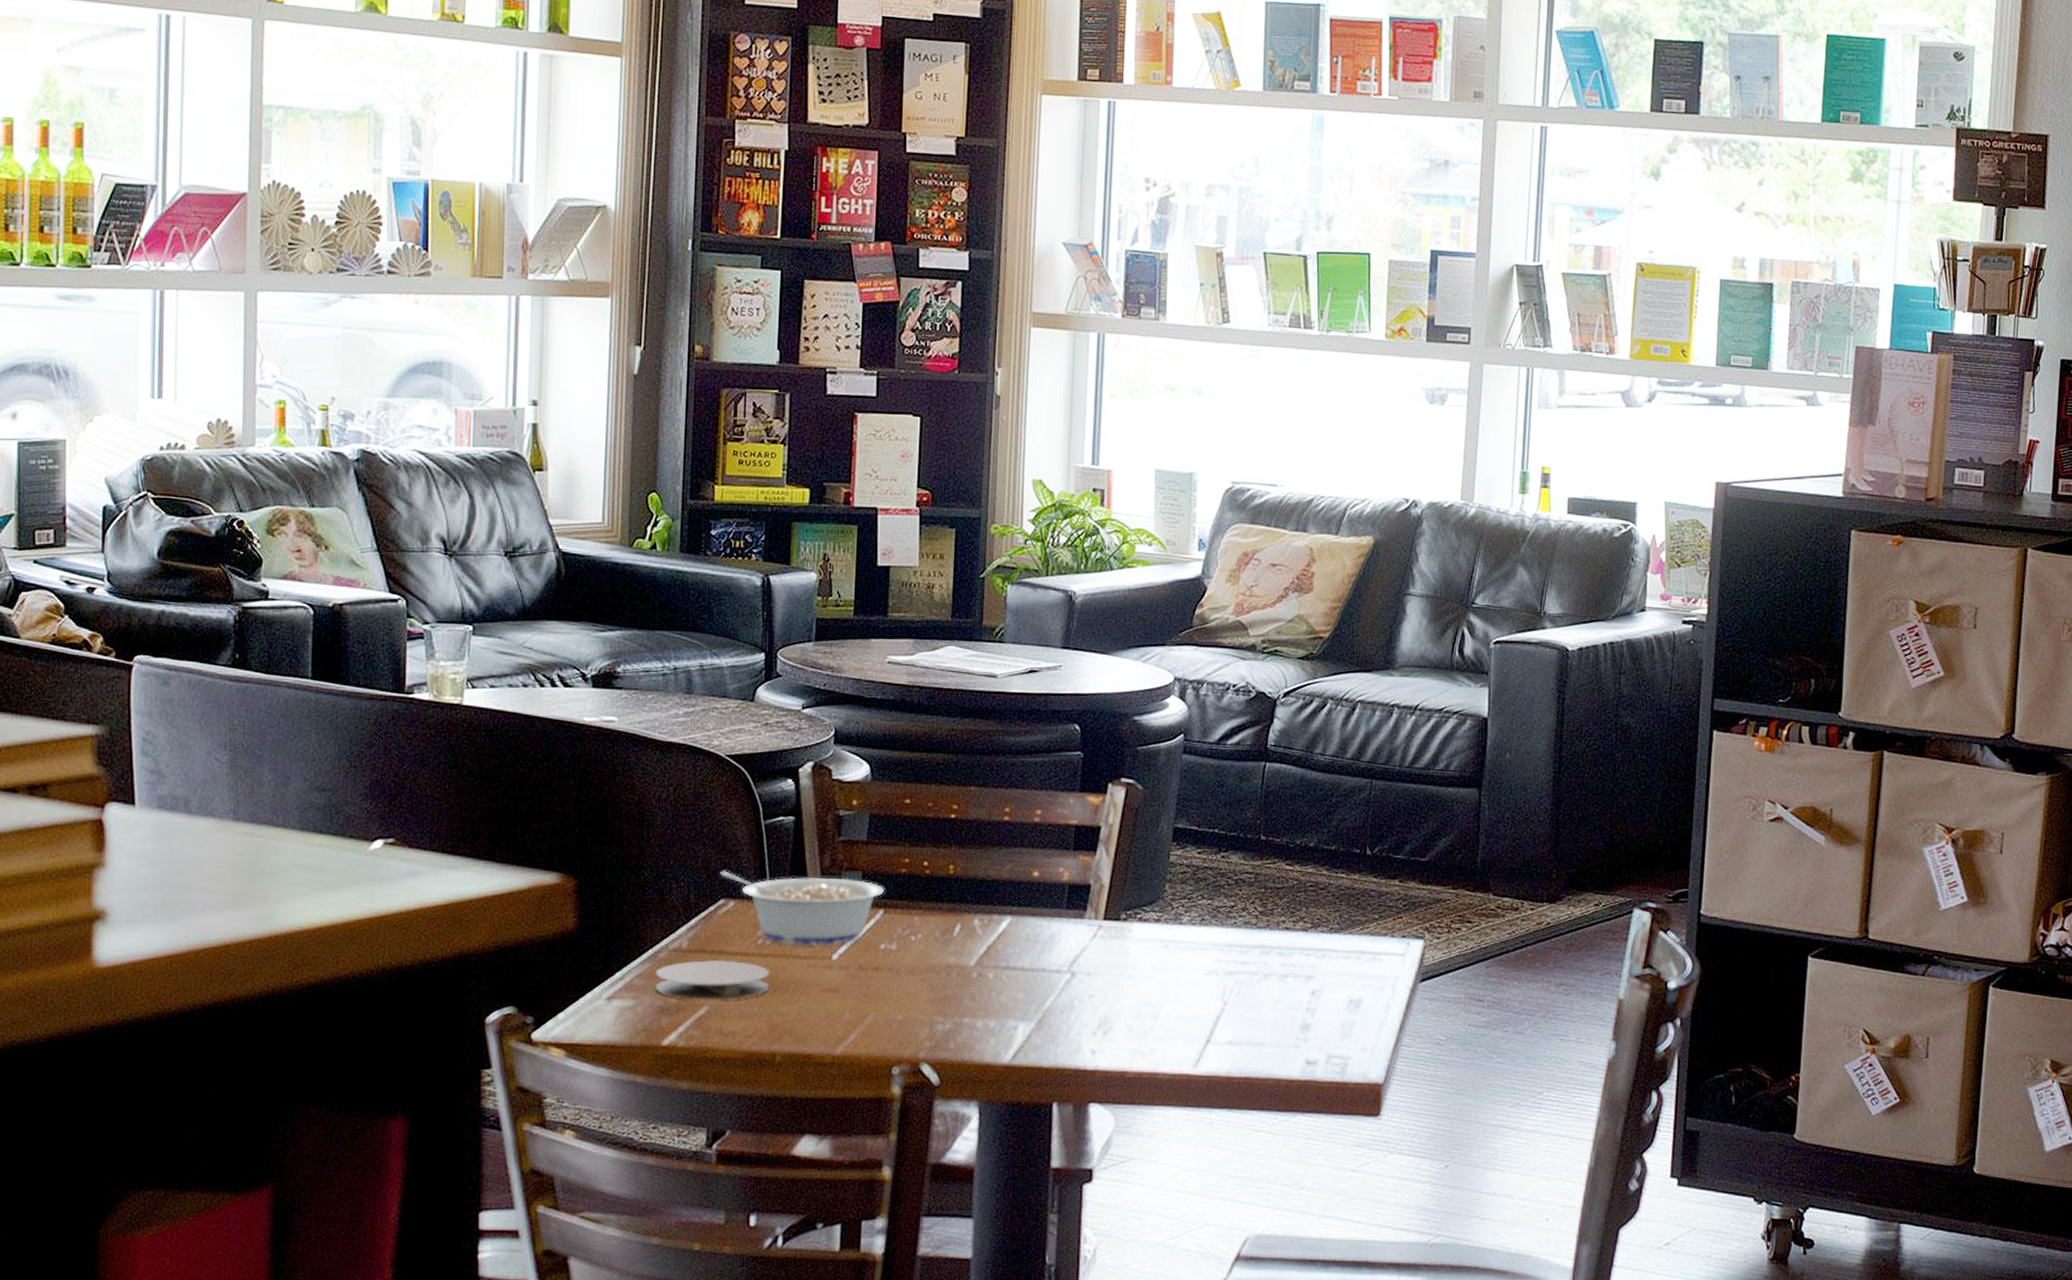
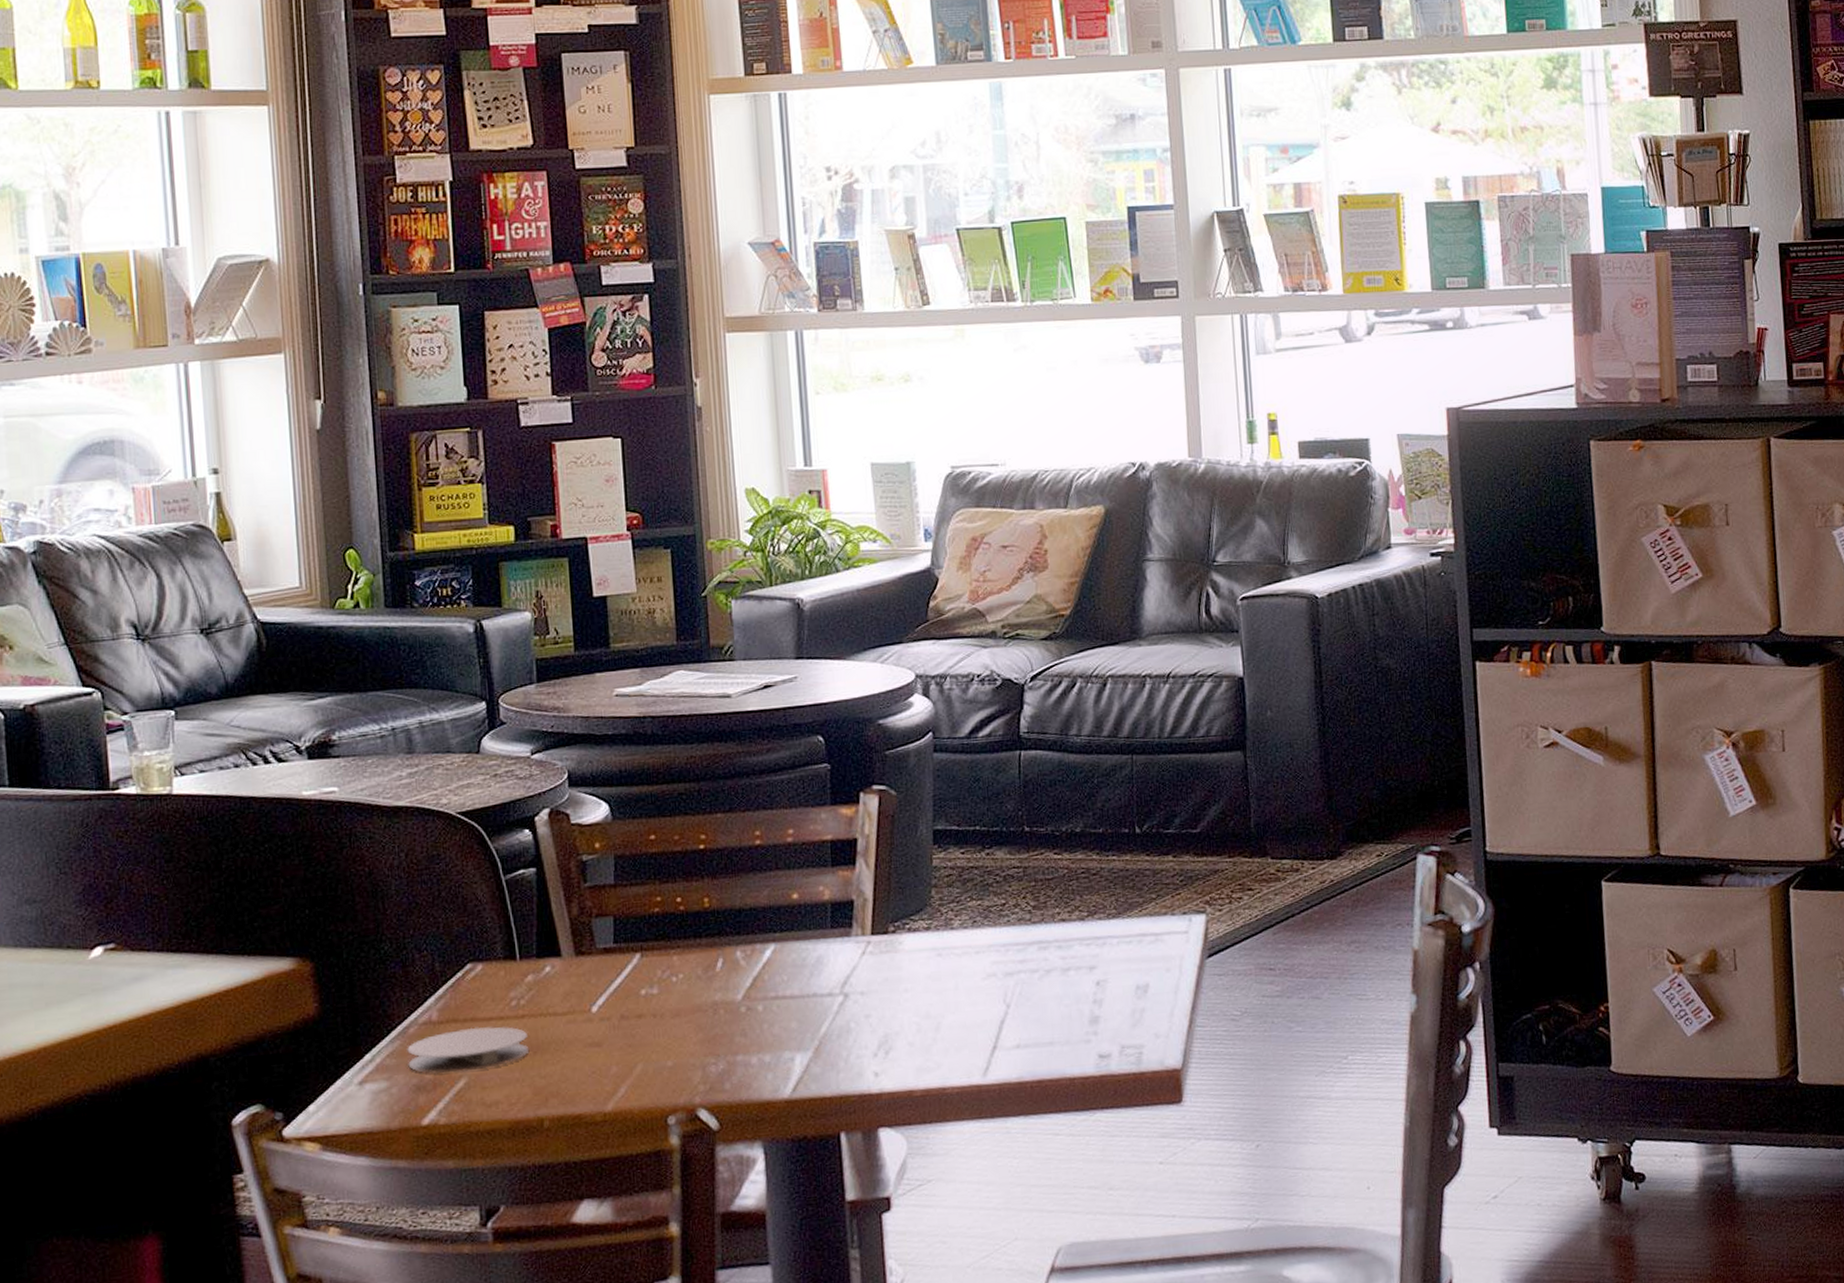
legume: present [720,871,884,946] -> none [464,925,638,1003]

